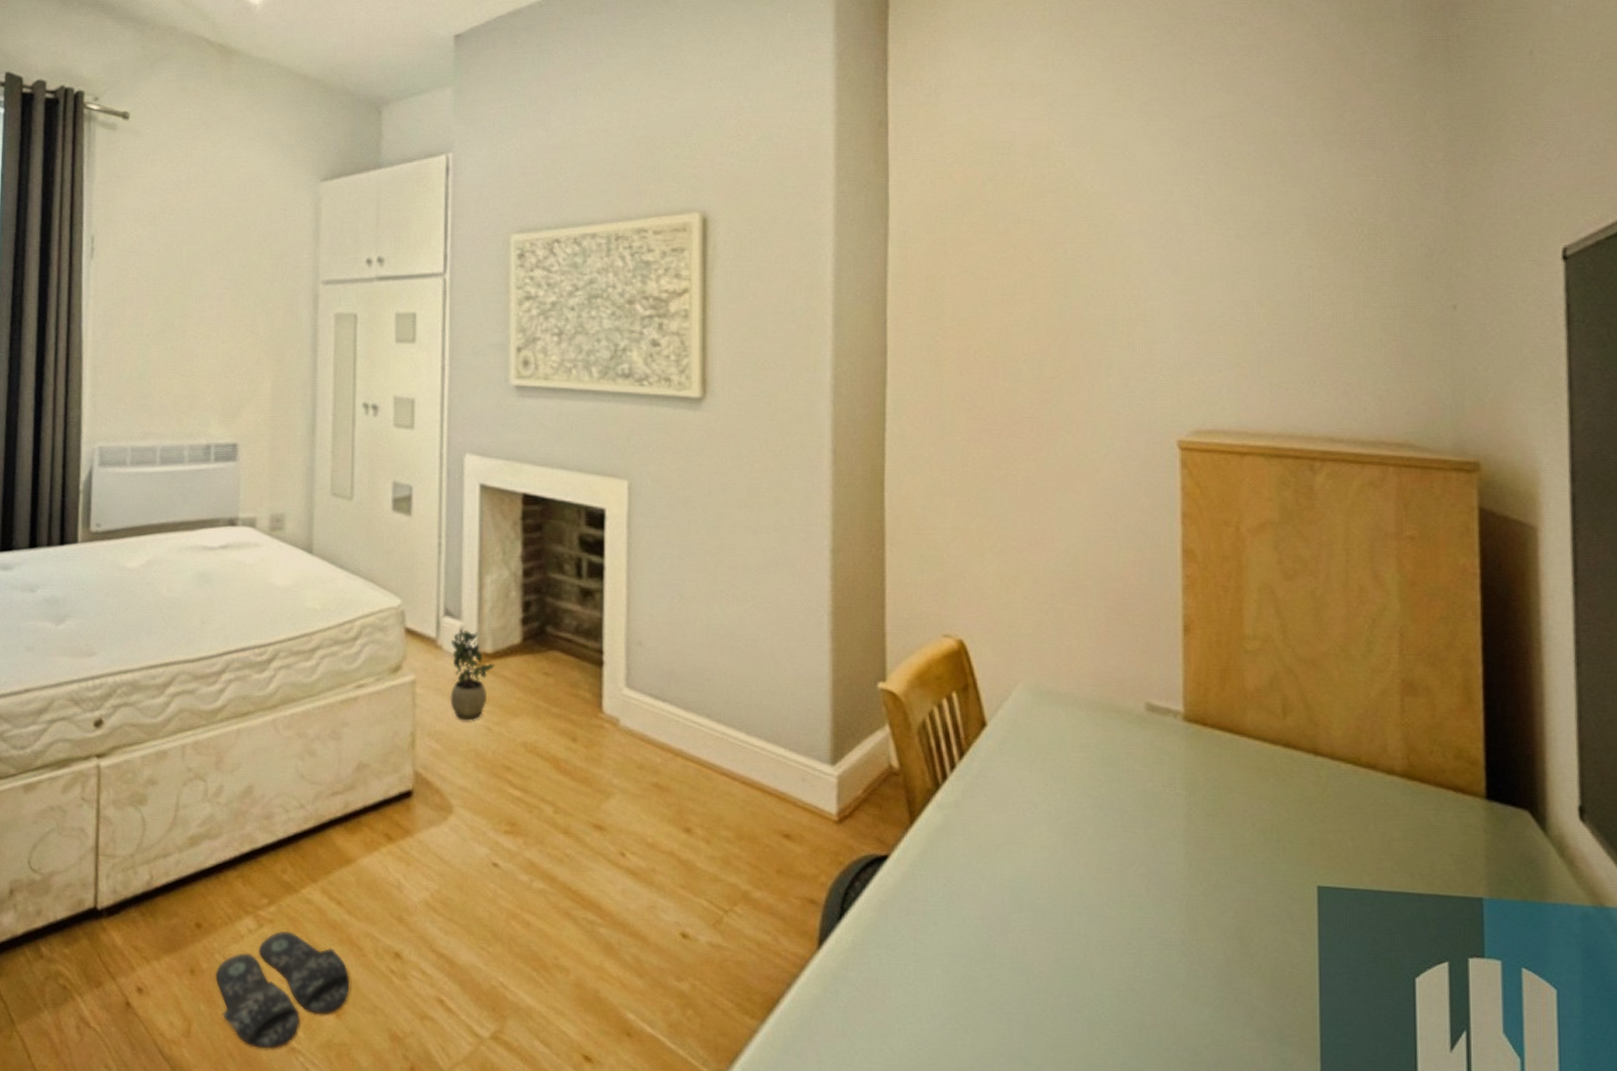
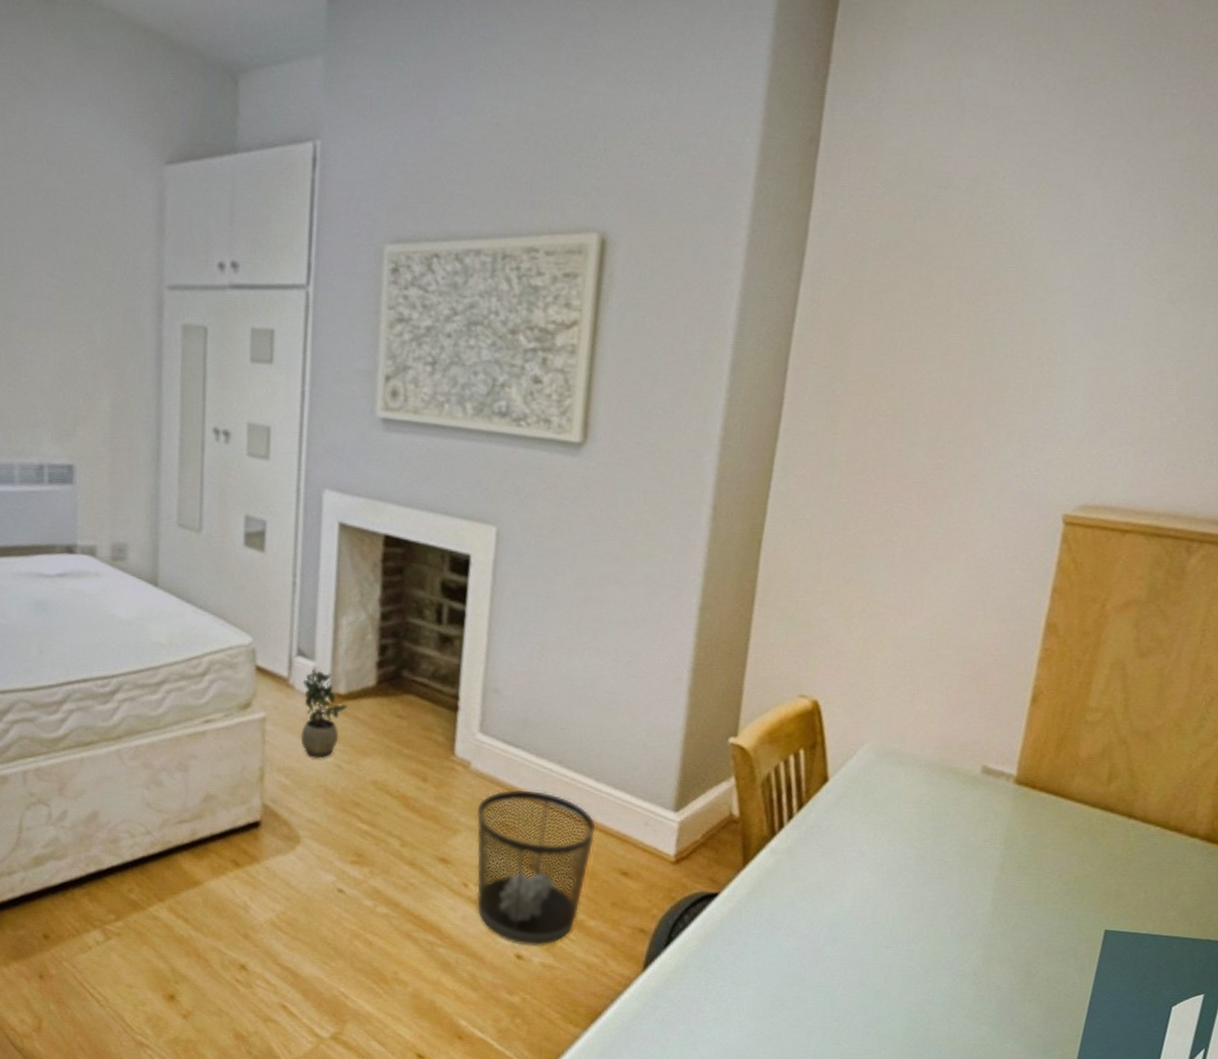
slippers: present [215,931,350,1049] -> none [64,944,196,1044]
waste bin: none [629,745,753,922] -> present [476,789,597,946]

